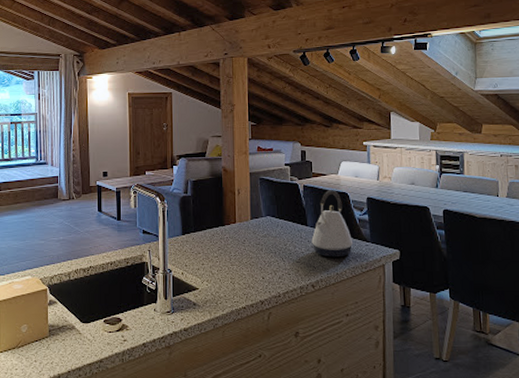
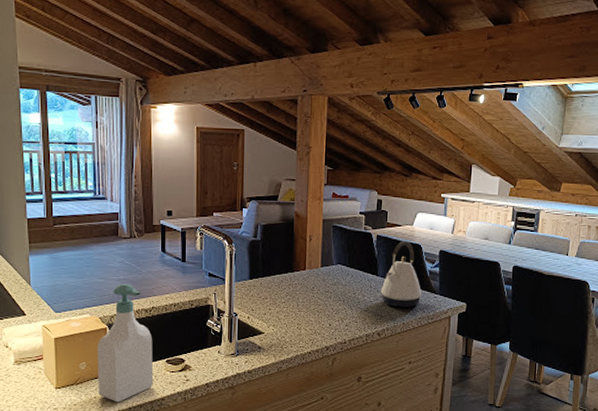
soap bottle: none [37,244,92,366] -> present [97,283,154,403]

